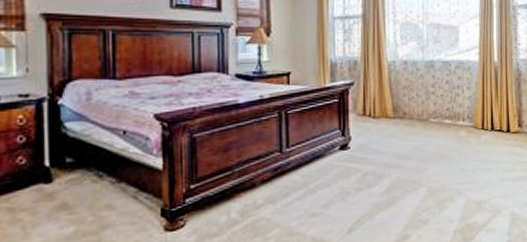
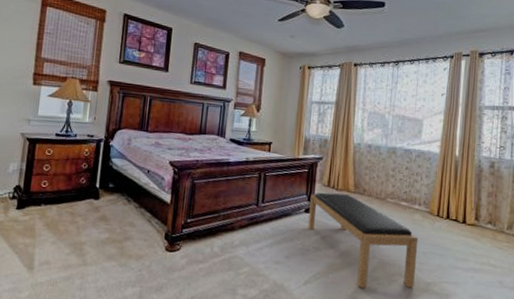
bench: none [344,121,466,223] -> present [308,192,419,289]

